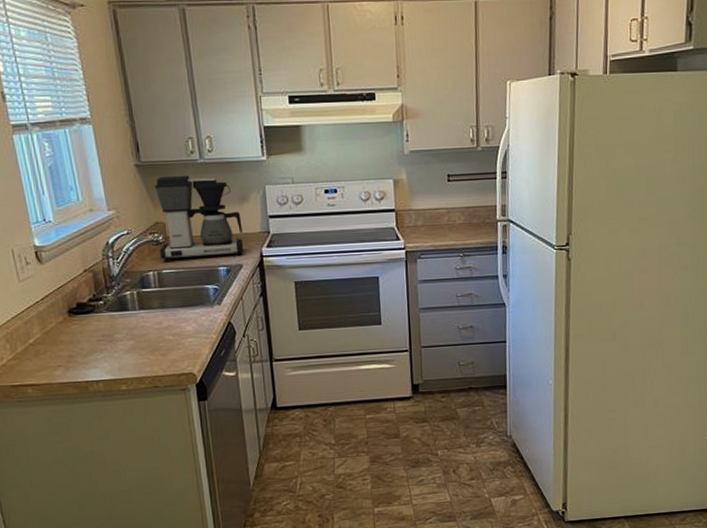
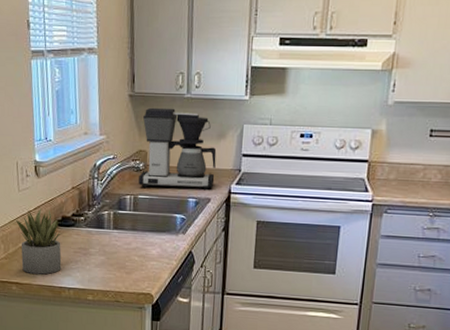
succulent plant: none [21,297,85,372] -> present [16,209,63,275]

